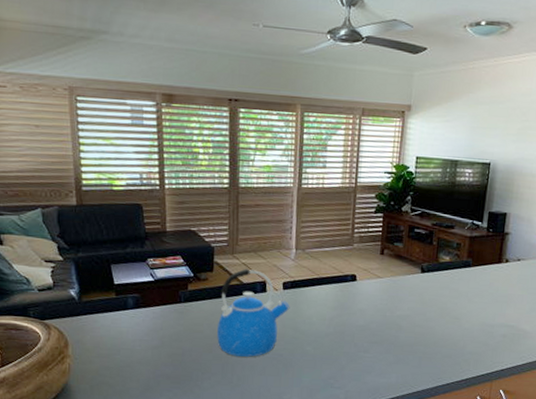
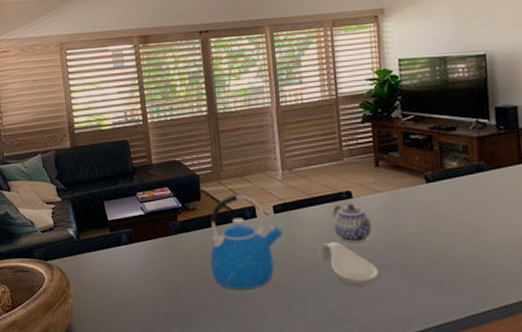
spoon rest: none [317,319,369,359] -> present [317,242,378,287]
teapot: none [336,285,370,321] -> present [333,203,372,242]

